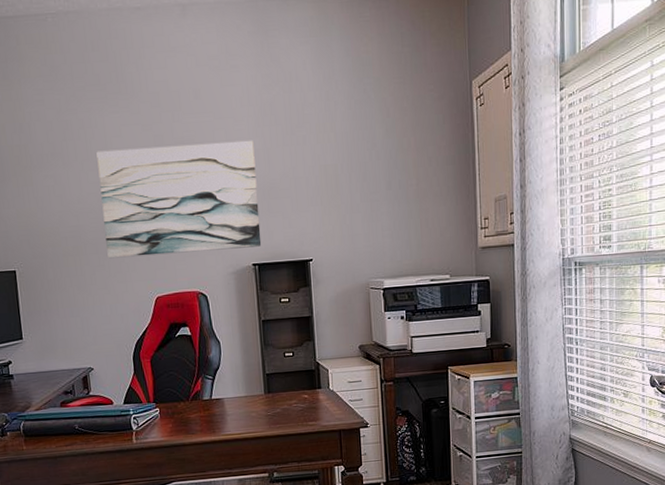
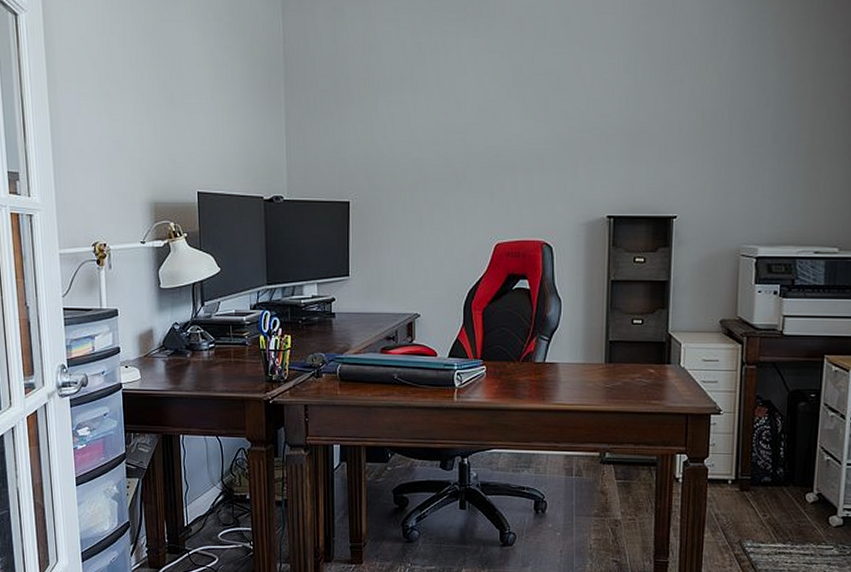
wall art: present [96,140,262,259] -> none [448,76,623,197]

